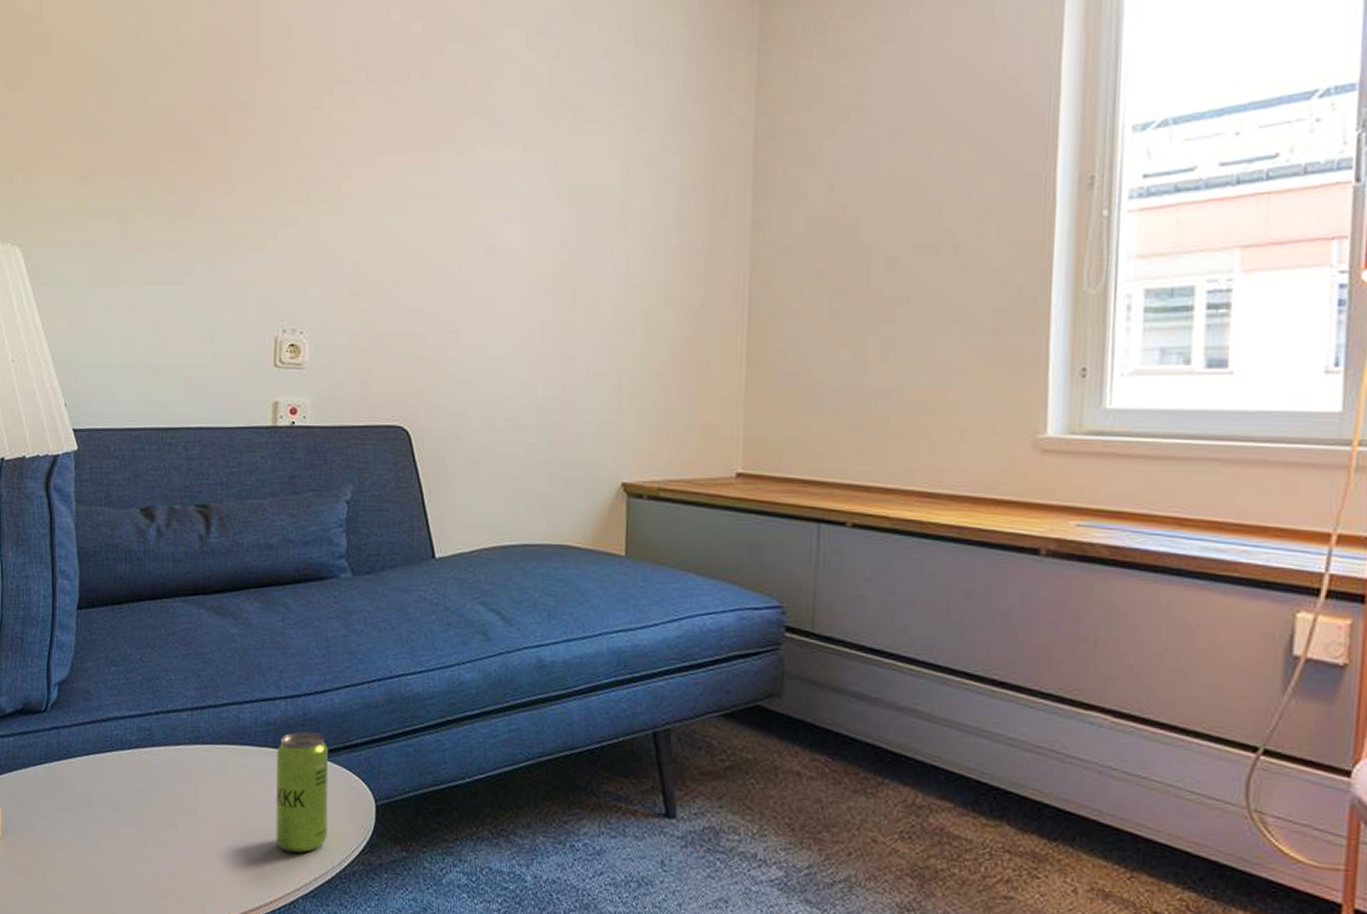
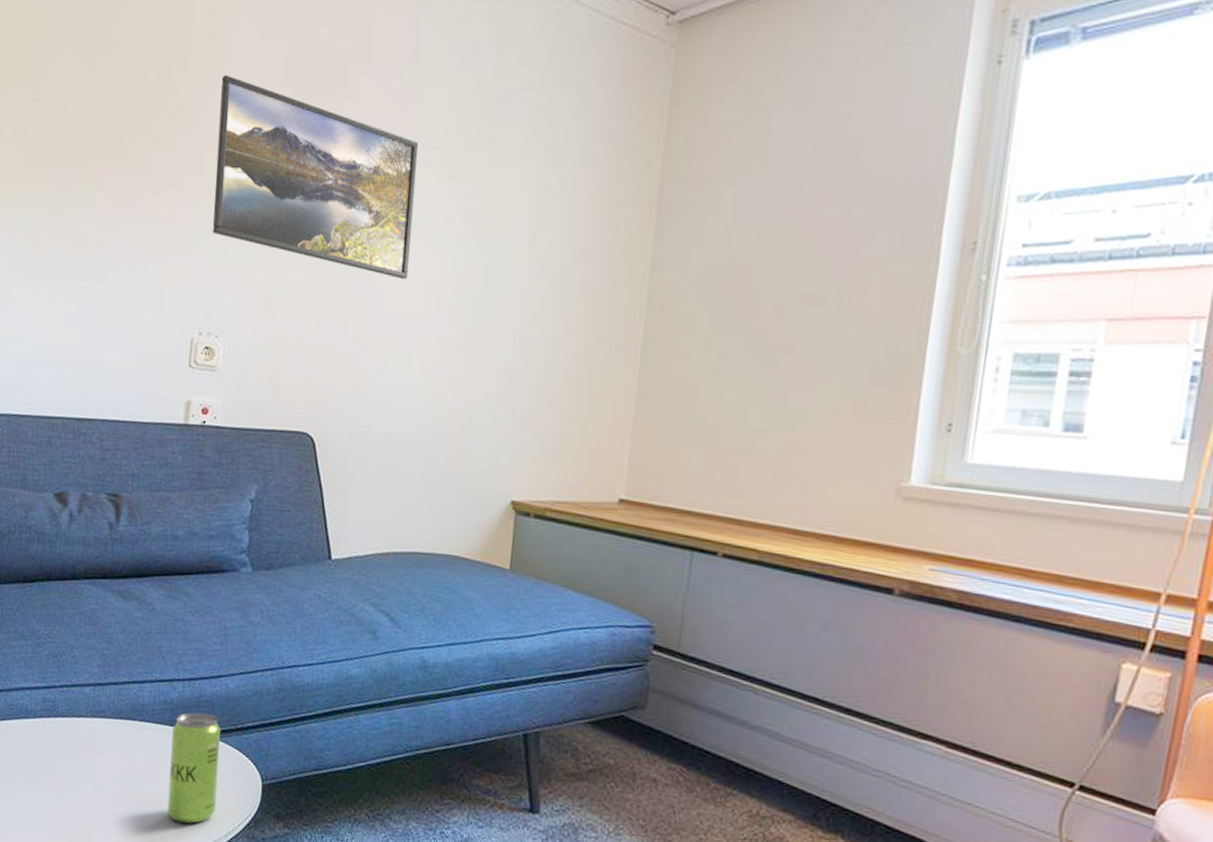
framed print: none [291,65,500,260] -> present [212,74,419,280]

